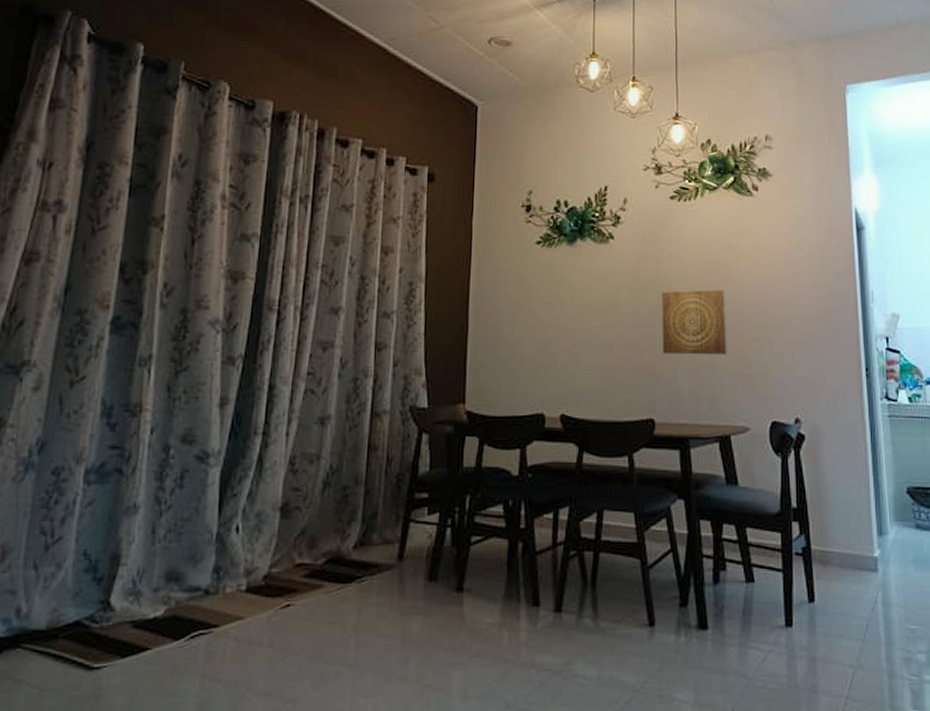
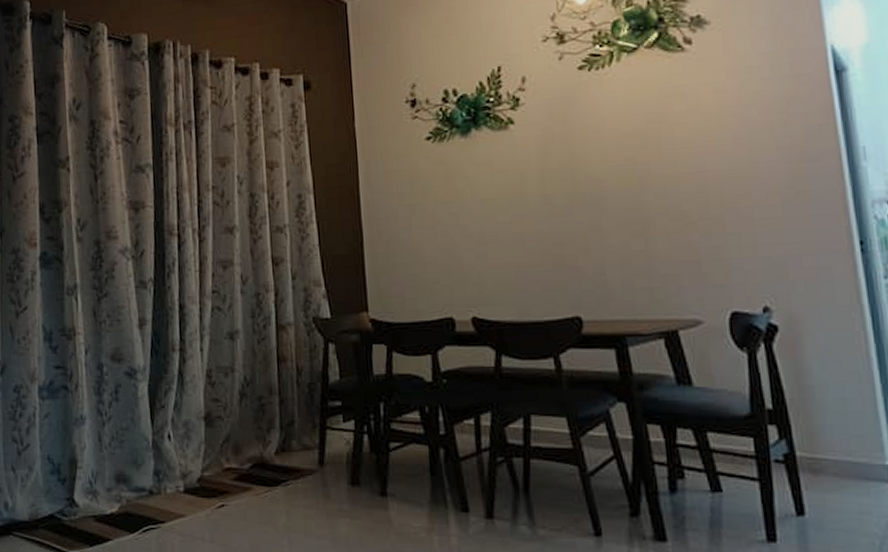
wall art: present [662,289,727,355] -> none [578,165,666,245]

